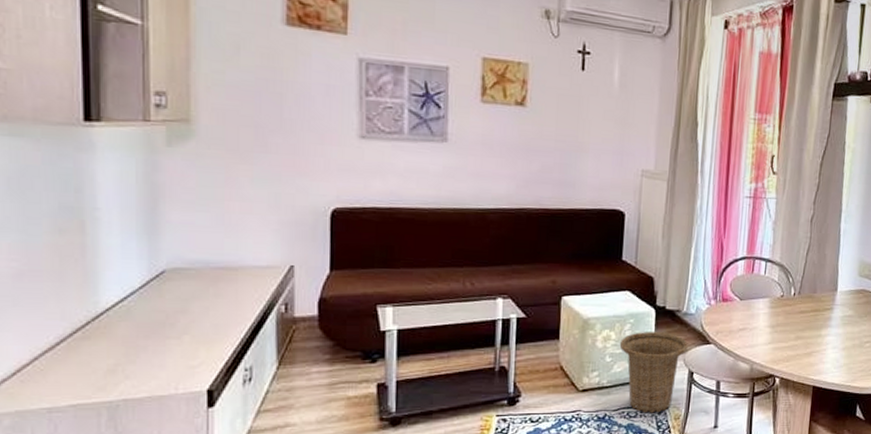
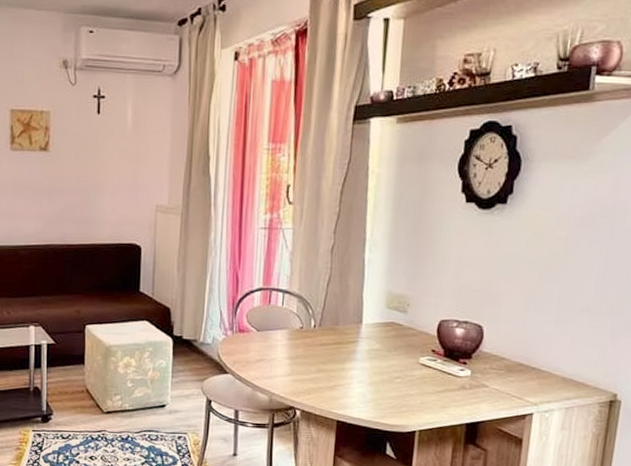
basket: present [619,332,688,413] -> none [139,360,205,438]

